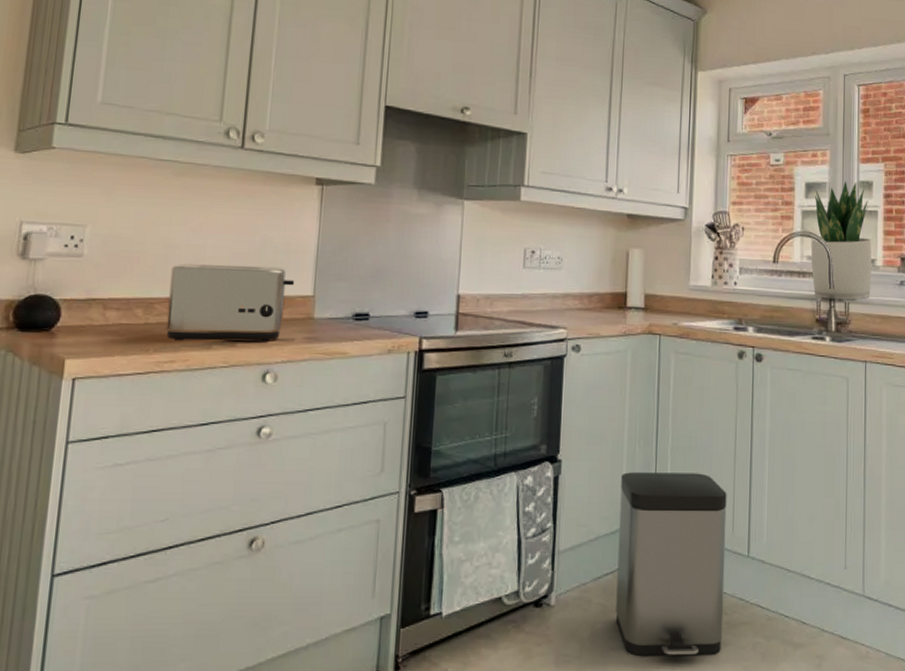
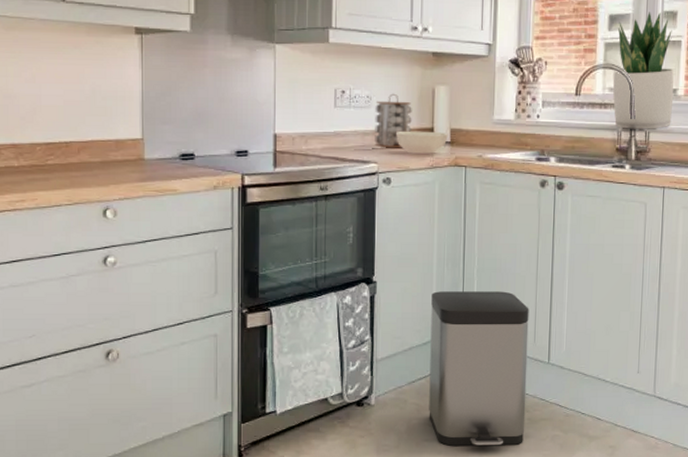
toaster: present [166,263,295,341] -> none [12,111,125,183]
spice rack: none [564,255,605,314] -> present [374,93,412,148]
bowl: none [586,295,642,320] -> present [395,131,448,154]

